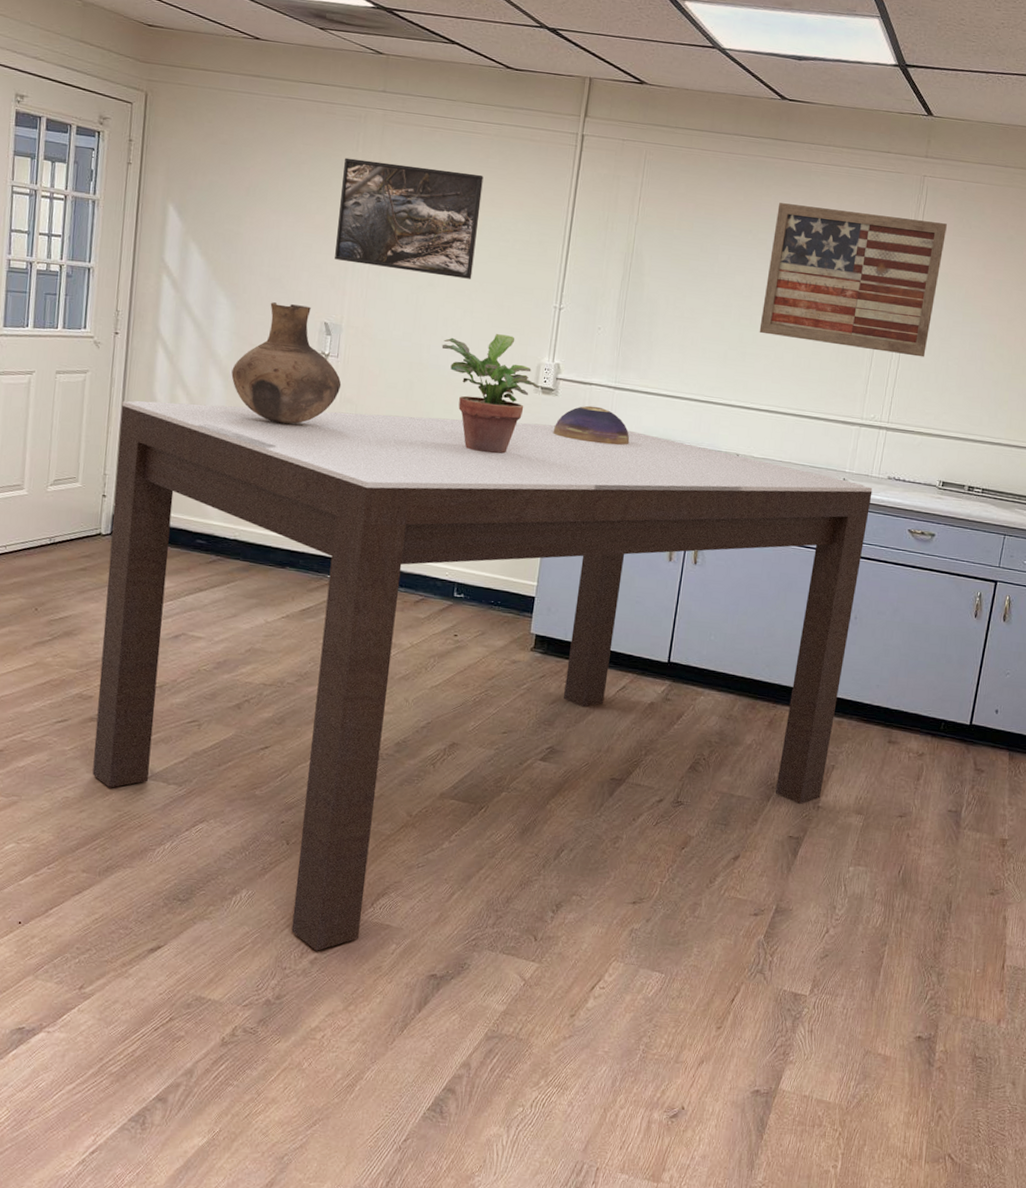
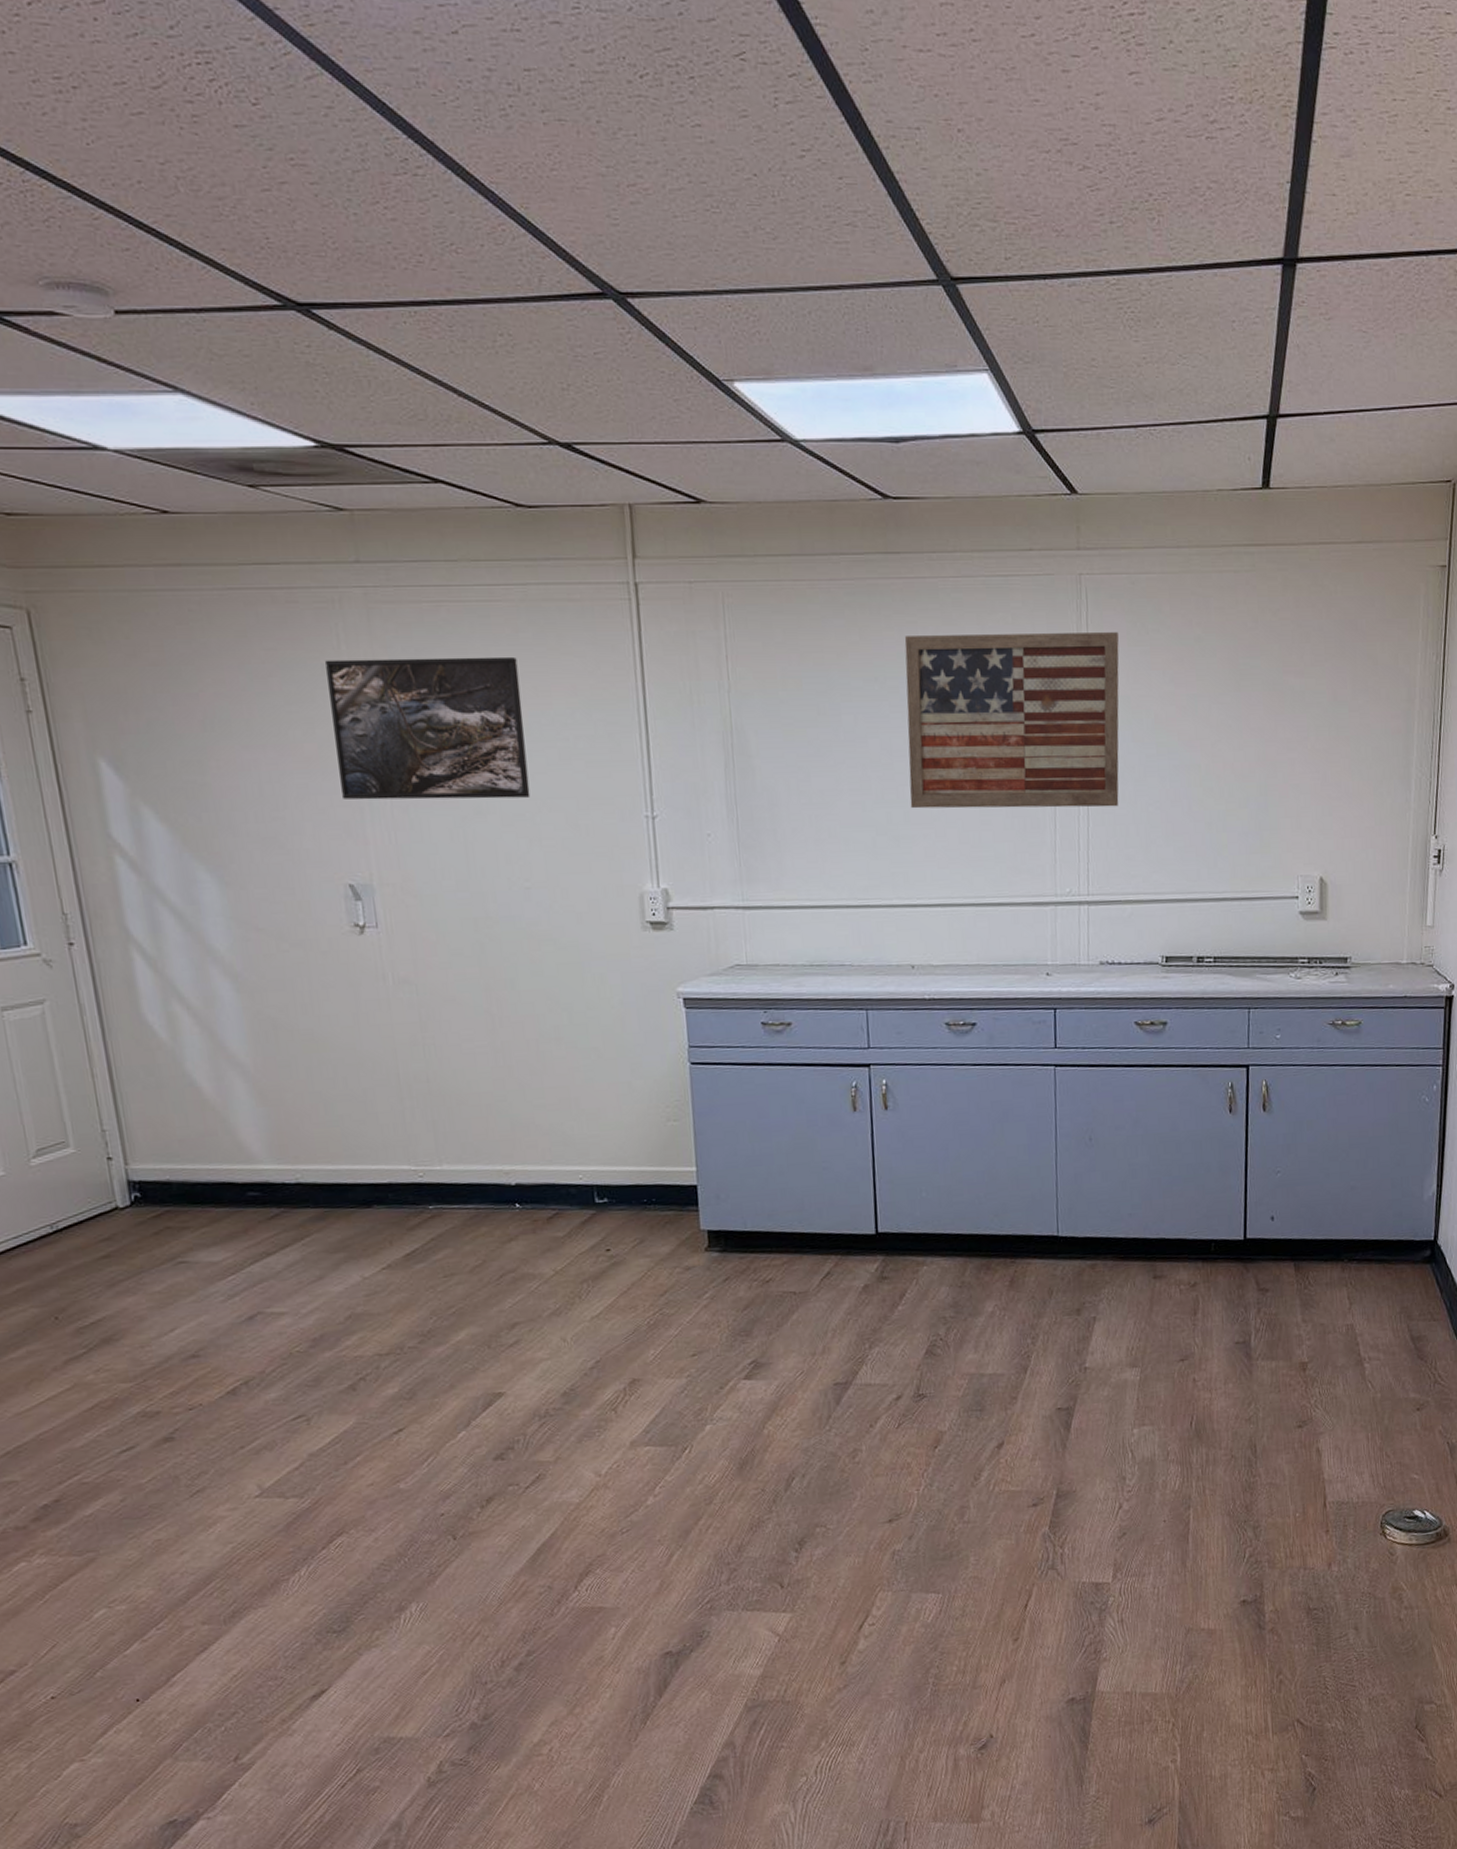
dining table: present [92,400,873,951] -> none [102,958,1086,1655]
vase: present [231,302,342,424] -> none [240,867,391,1026]
potted plant: present [441,334,540,454] -> none [510,862,648,1018]
decorative bowl: present [553,405,630,446] -> none [676,935,776,982]

